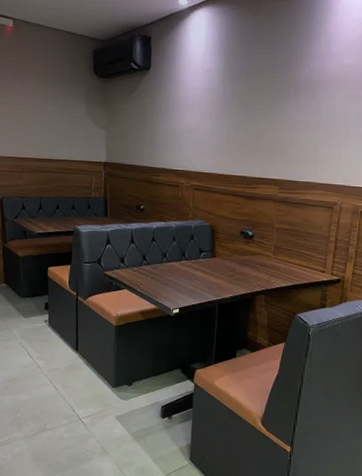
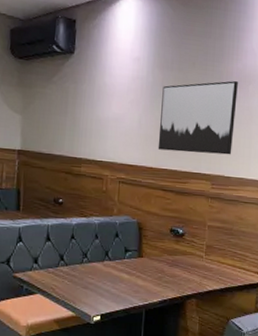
wall art: none [228,87,306,160] -> present [157,81,238,155]

